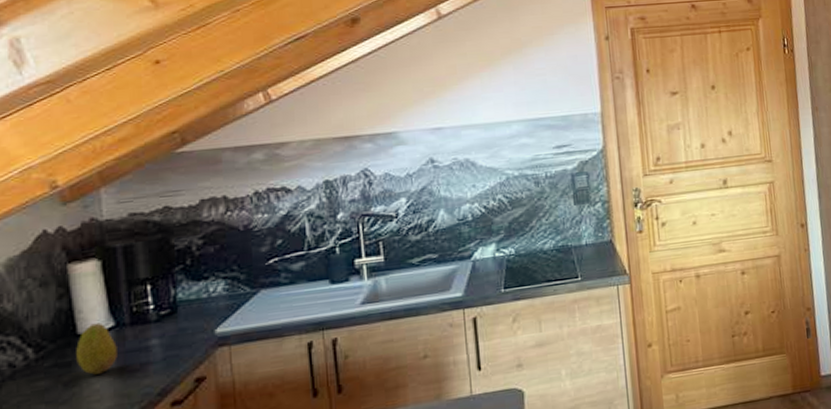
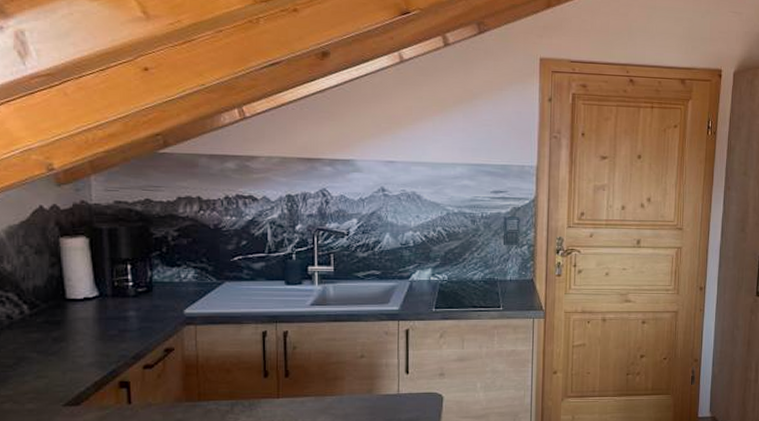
fruit: present [76,322,117,375] -> none [65,291,100,334]

